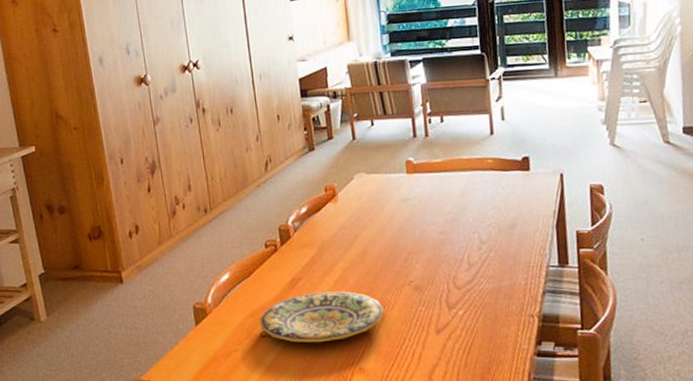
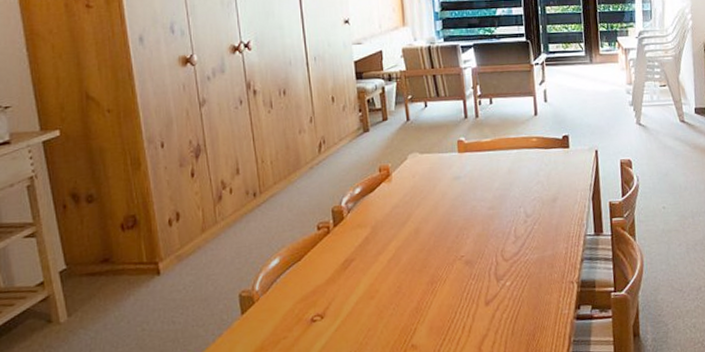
plate: present [259,291,385,343] -> none [310,269,437,325]

